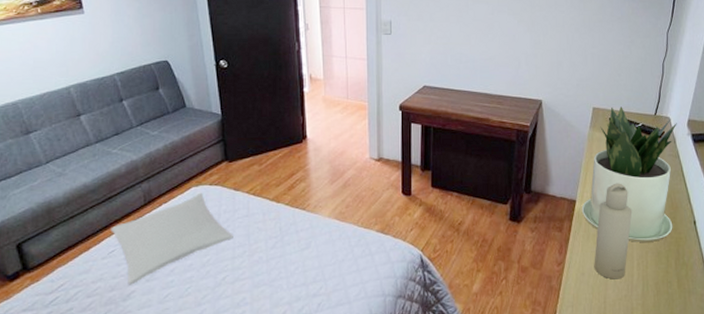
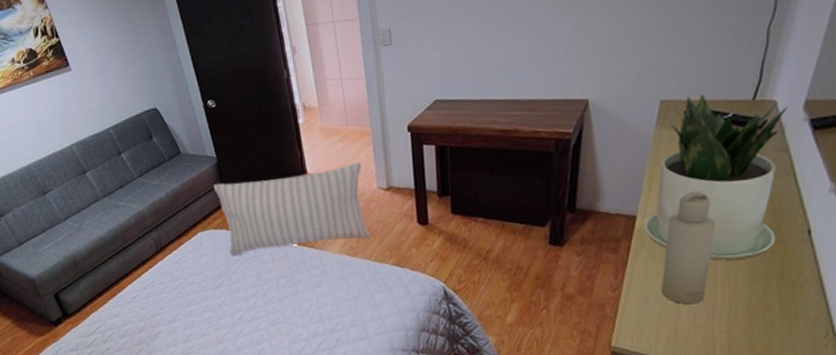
pillow: present [111,192,233,285] -> none [130,237,245,327]
pillow: none [214,134,360,213] -> present [213,163,371,255]

